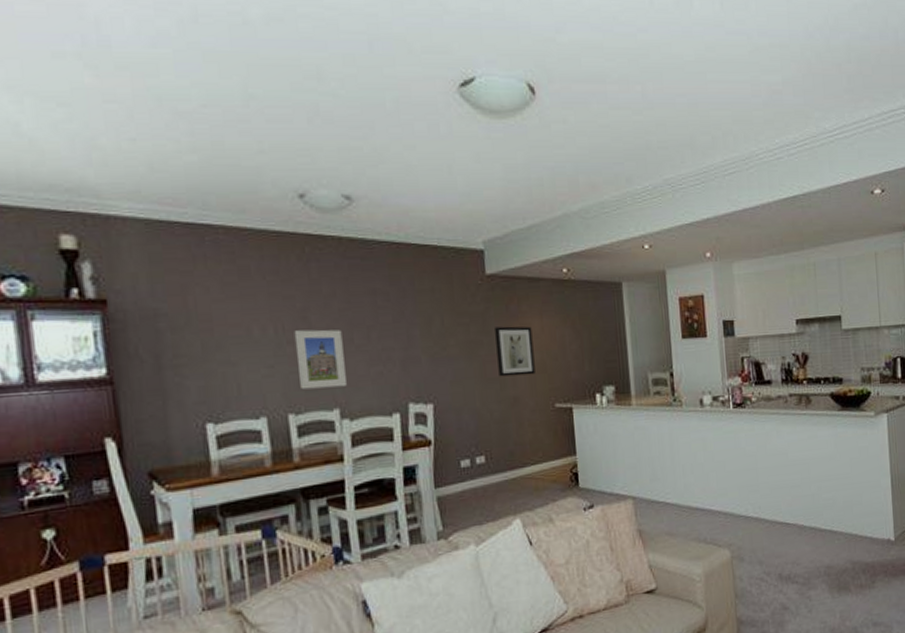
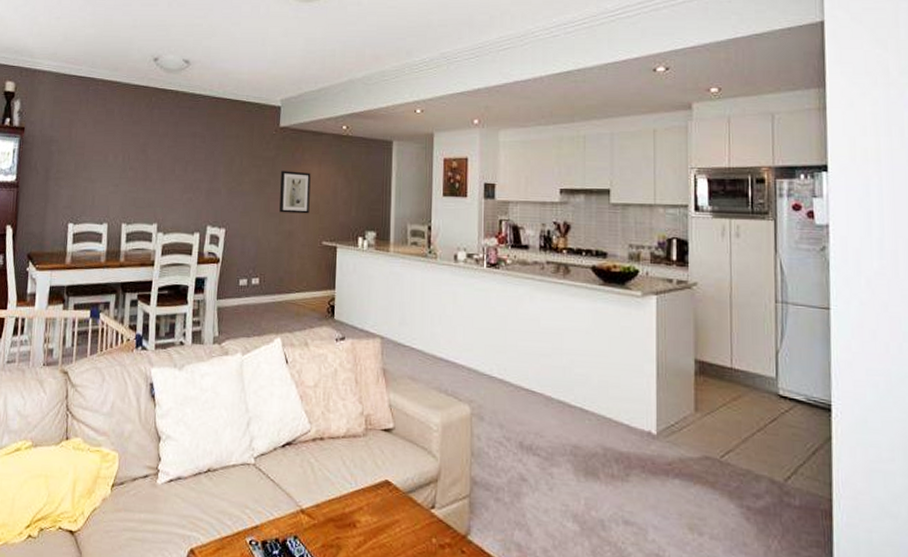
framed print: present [294,329,347,390] -> none [133,160,168,207]

